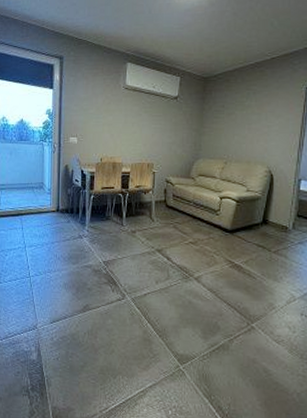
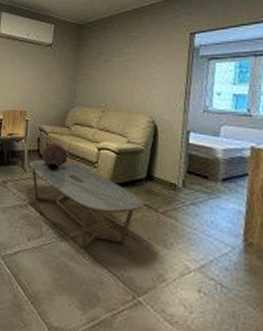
coffee table: none [156,209,259,287] -> present [28,159,144,249]
vessel: none [168,194,193,220] -> present [42,143,68,171]

